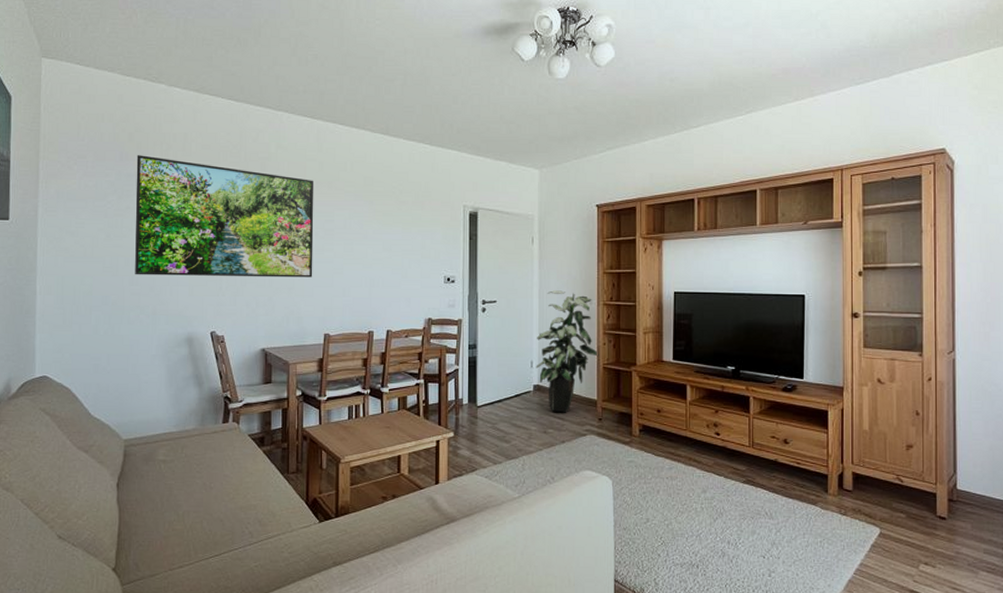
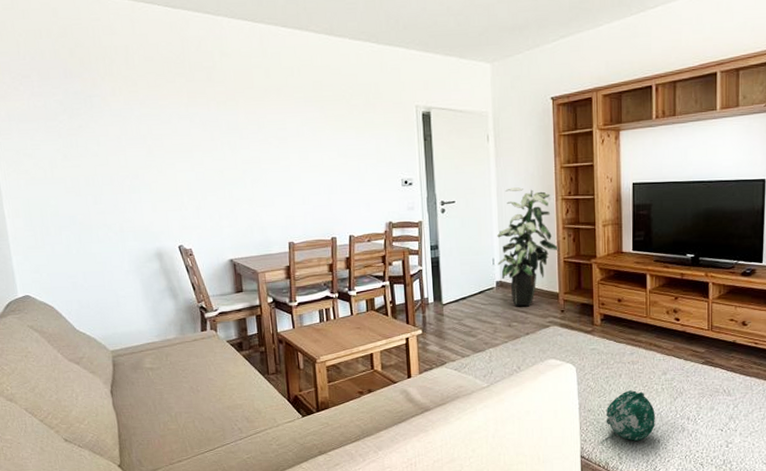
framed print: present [135,155,314,278] -> none [80,71,272,194]
ball: none [642,508,694,566] -> present [606,390,655,442]

